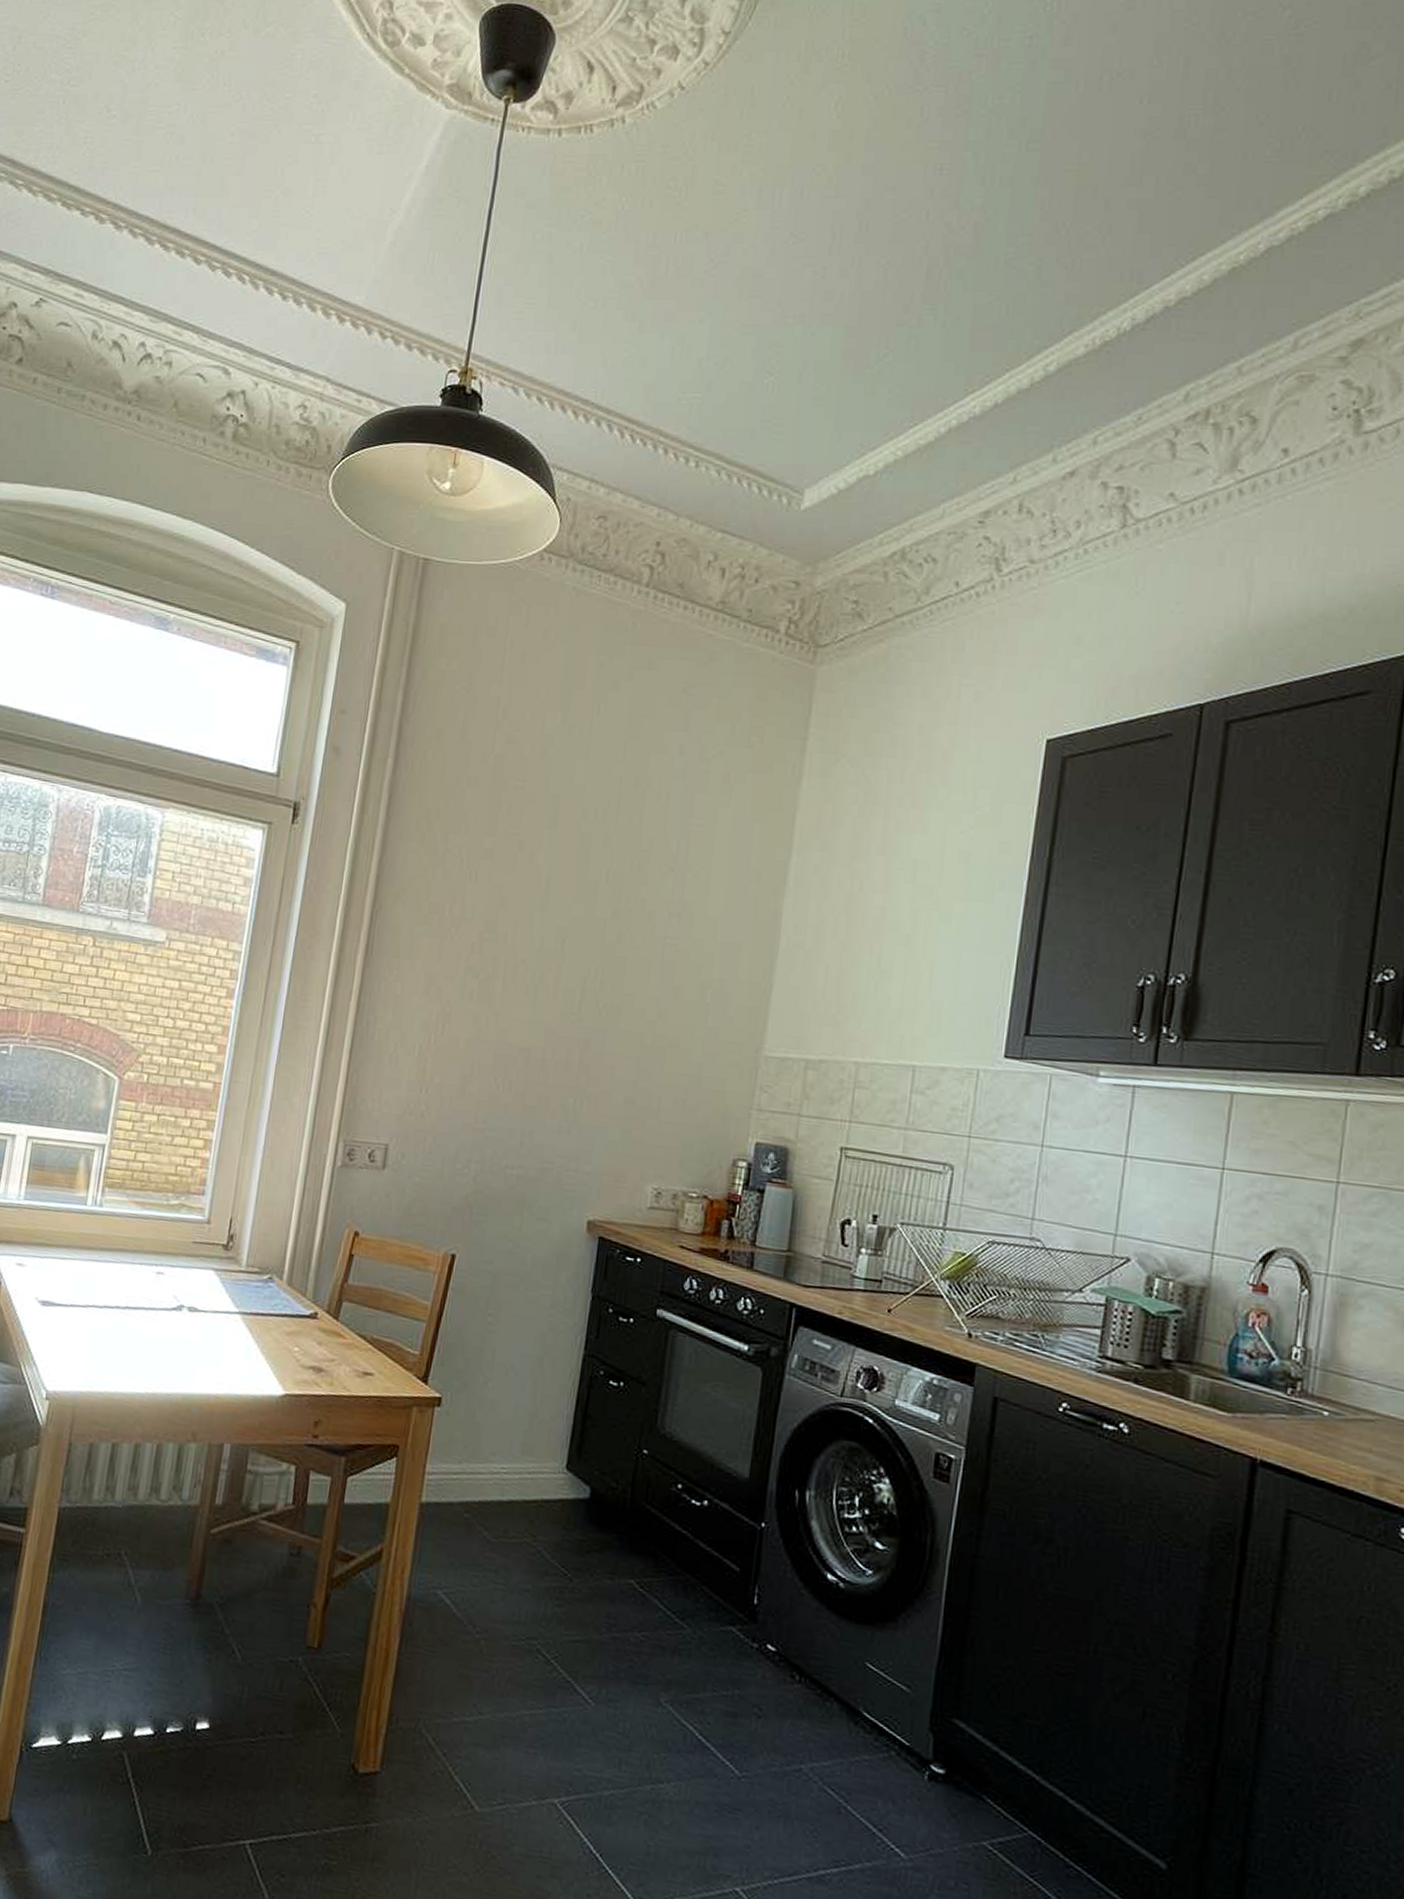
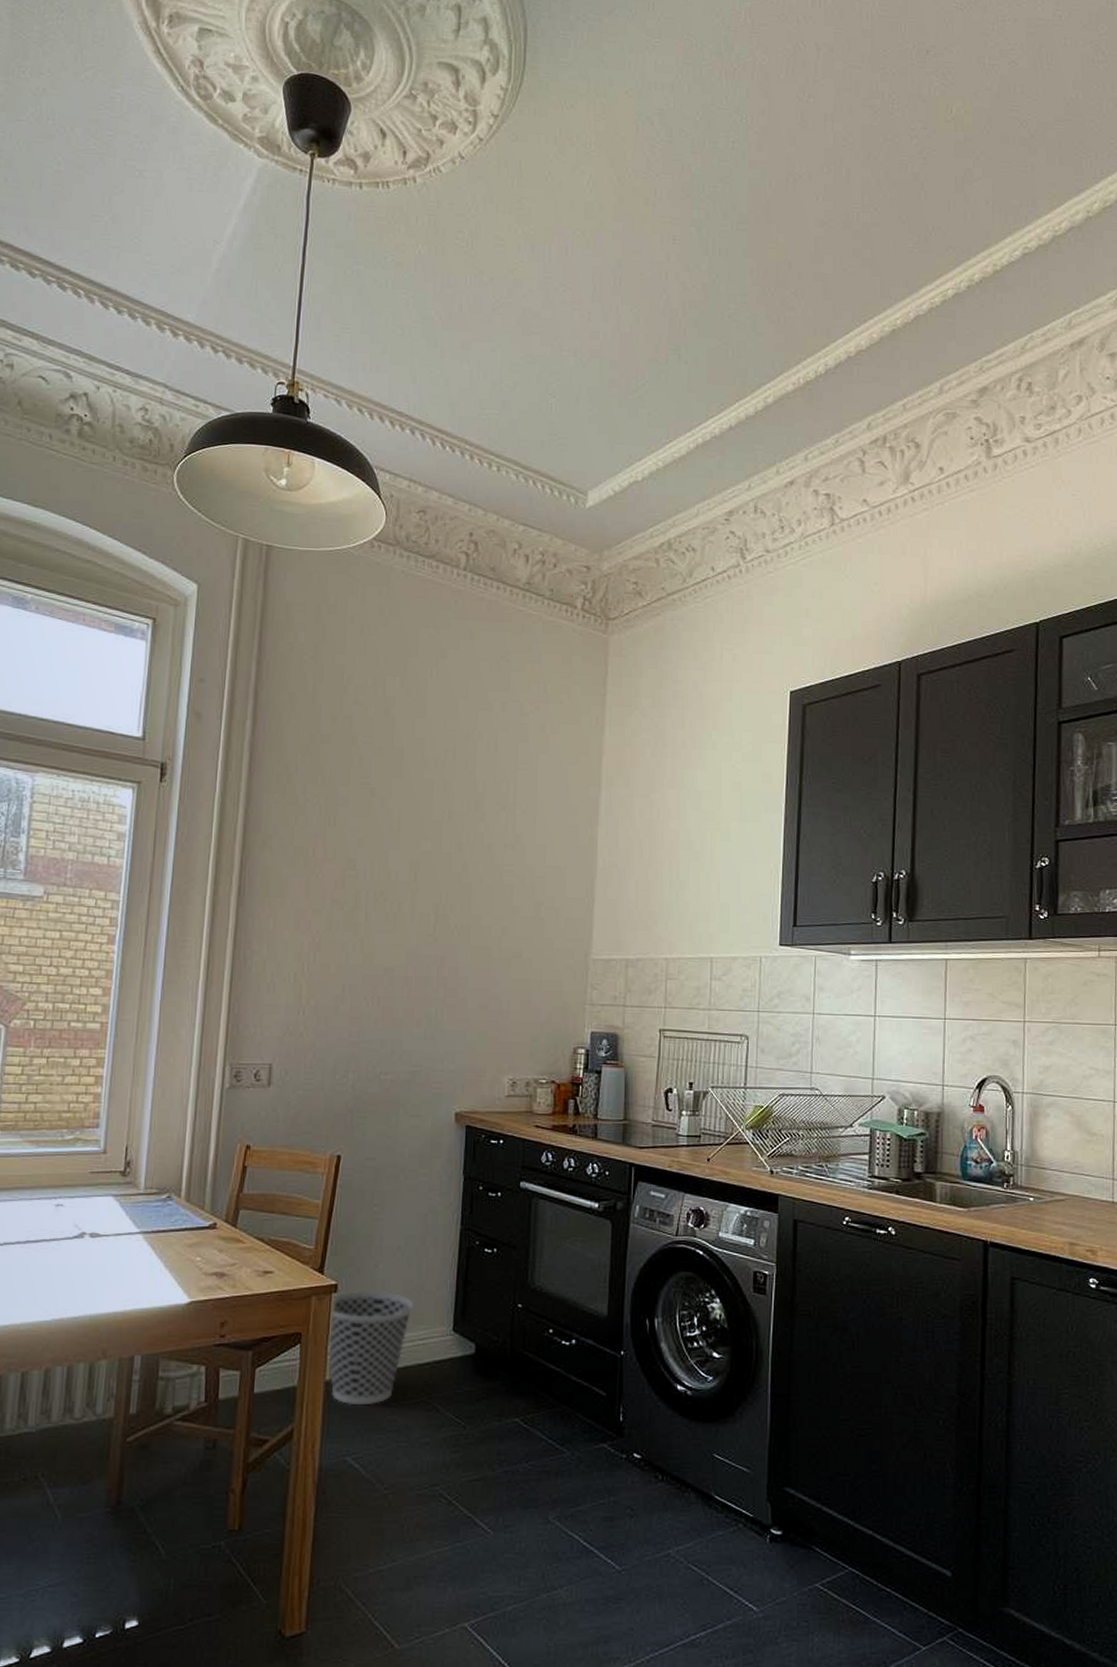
wastebasket: none [425,1407,524,1537] -> present [327,1290,413,1406]

